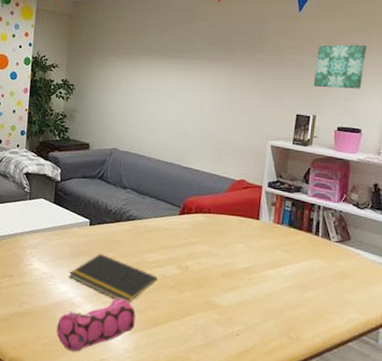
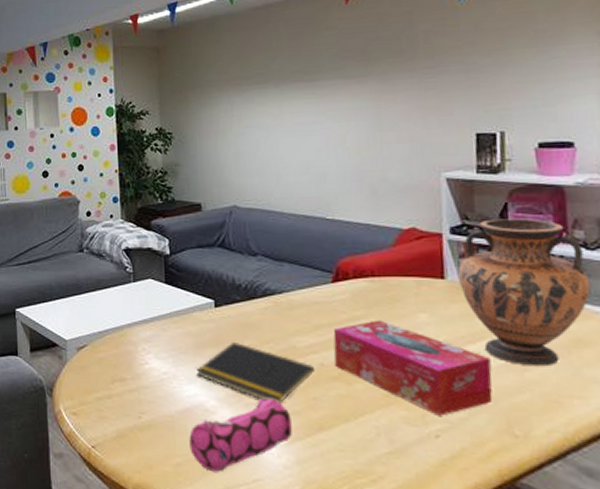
tissue box: none [173,246,282,320] -> present [333,320,493,416]
vase: none [269,179,357,290] -> present [458,218,591,367]
wall art: present [313,44,367,89] -> none [493,28,565,95]

